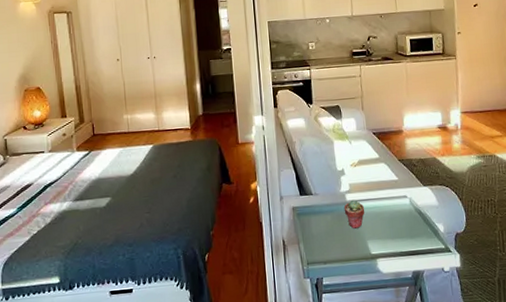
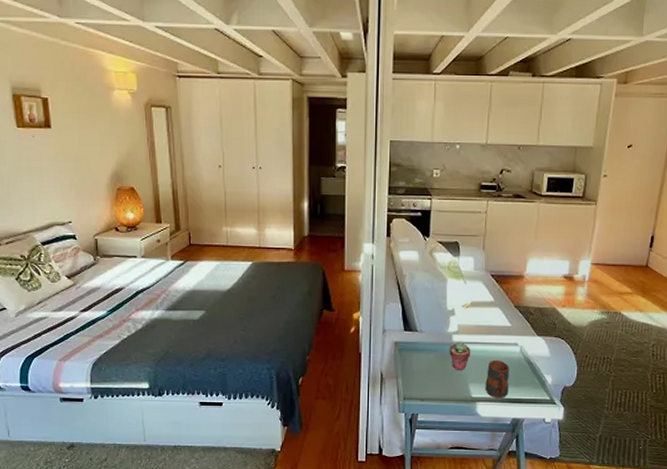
mug: none [382,214,405,253] -> present [485,360,510,398]

